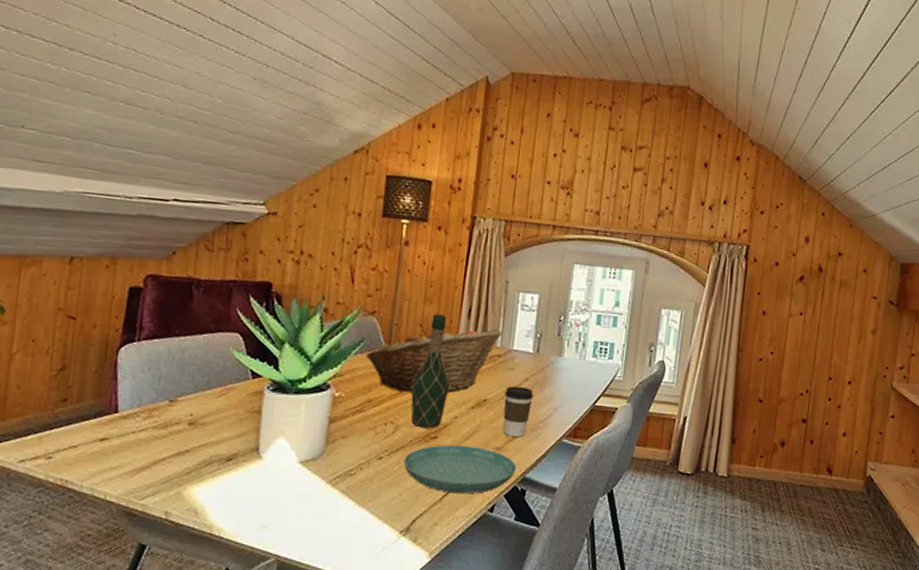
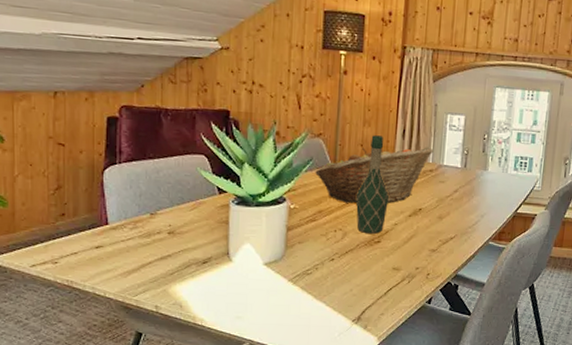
saucer: present [404,445,517,494] -> none [353,248,450,289]
coffee cup: present [503,386,534,437] -> none [437,196,463,240]

